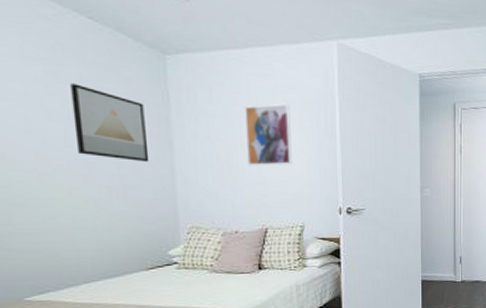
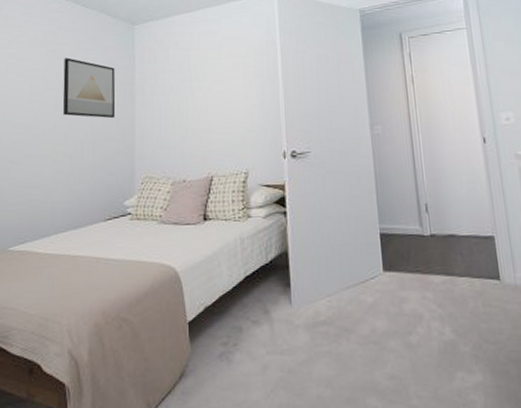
wall art: present [245,103,292,166] -> none [195,53,237,115]

